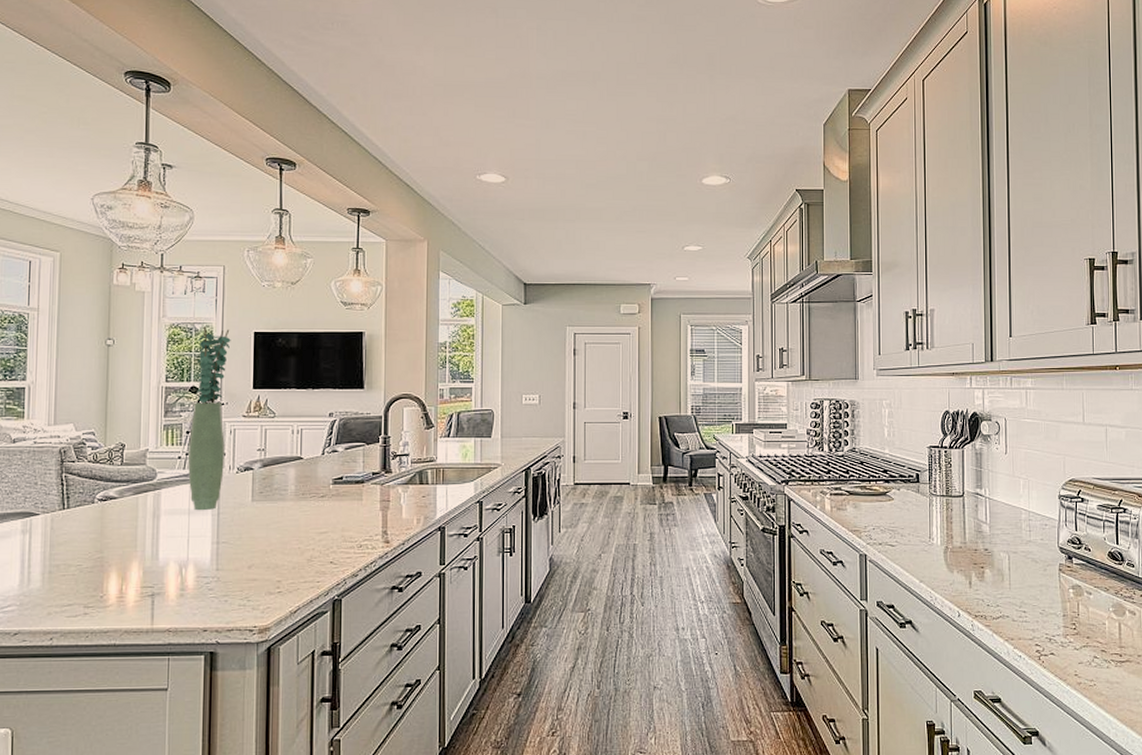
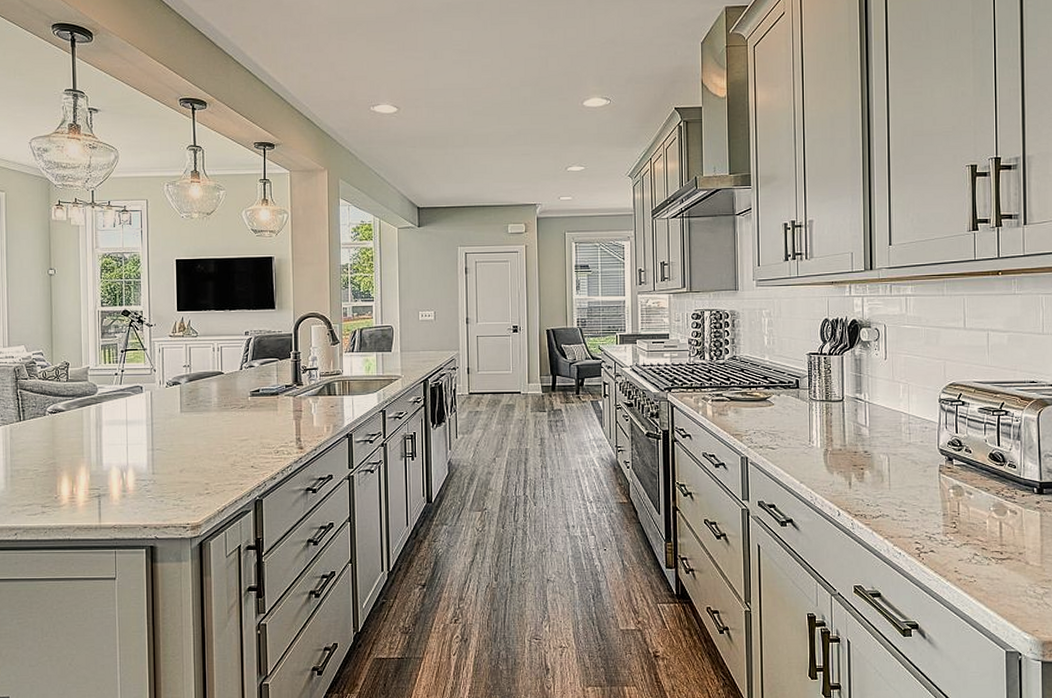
vase: present [188,326,231,511] -> none [124,255,156,422]

